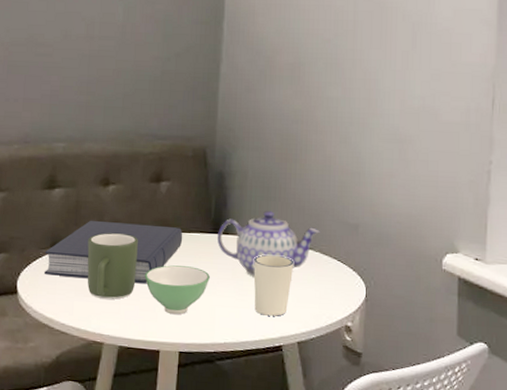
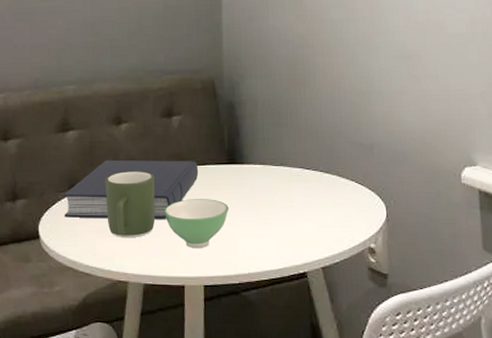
teapot: present [217,211,320,277] -> none [233,137,335,205]
cup: present [254,254,294,316] -> none [271,181,312,243]

